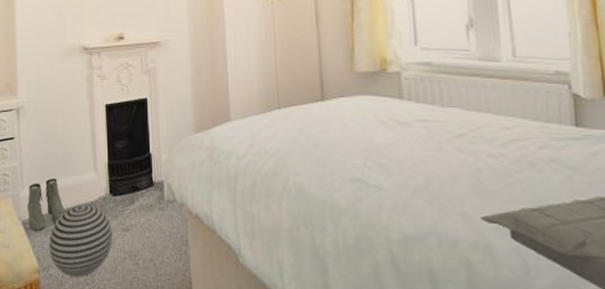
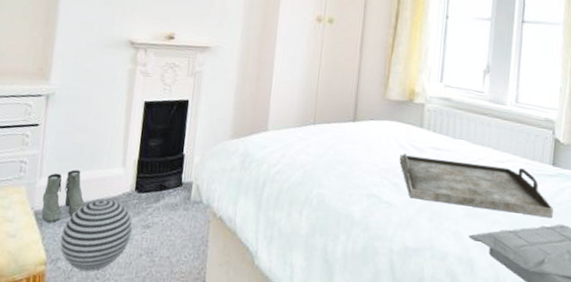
serving tray: none [381,130,587,190] -> present [399,154,553,219]

